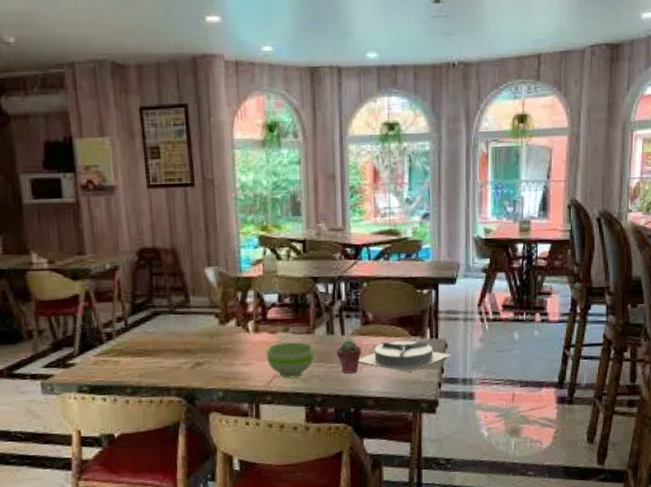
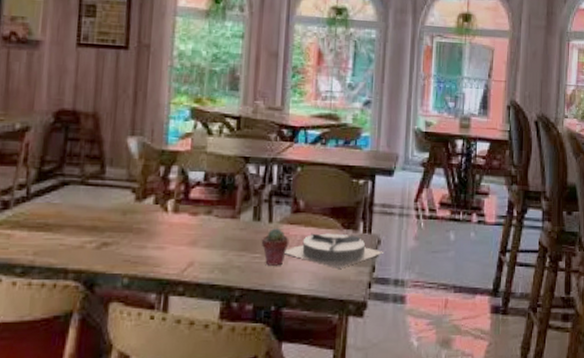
bowl: present [267,341,315,379] -> none [184,225,238,267]

